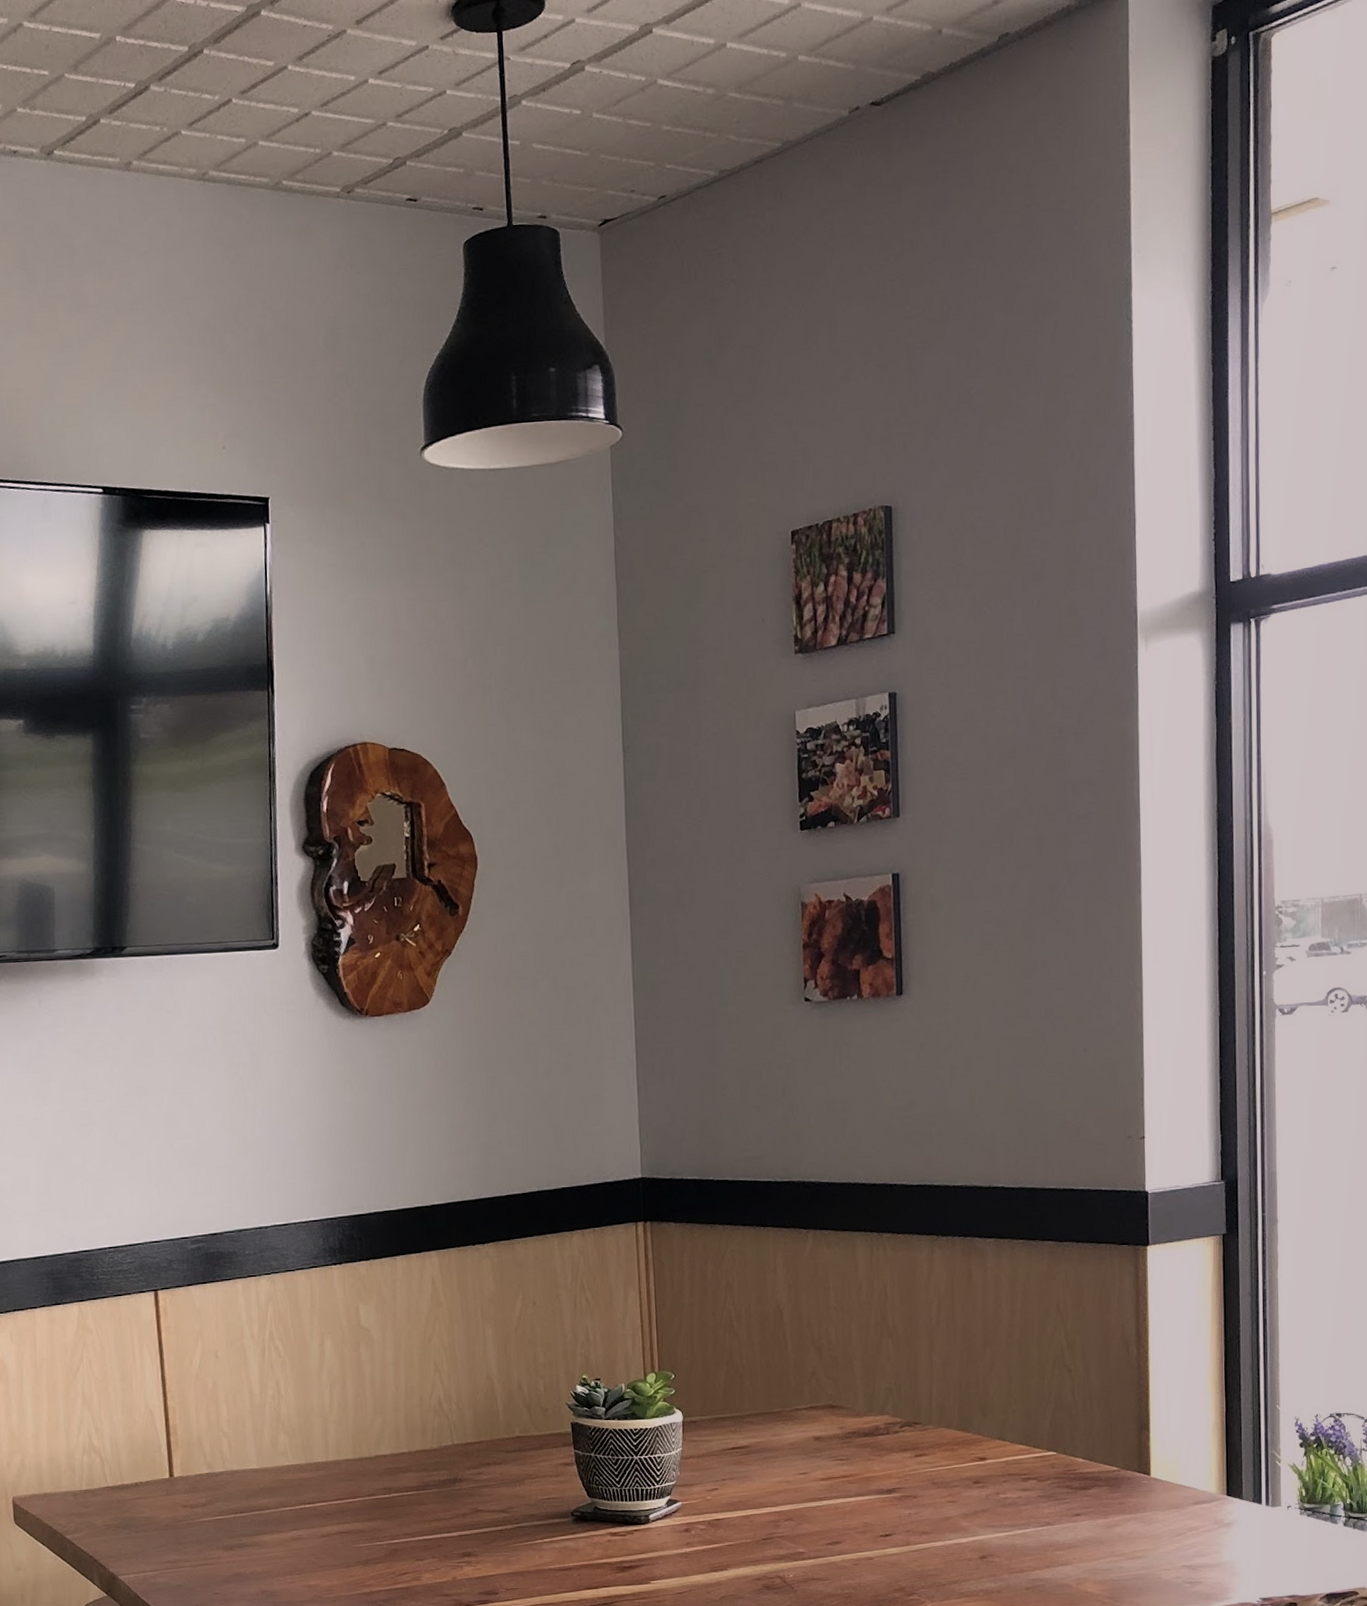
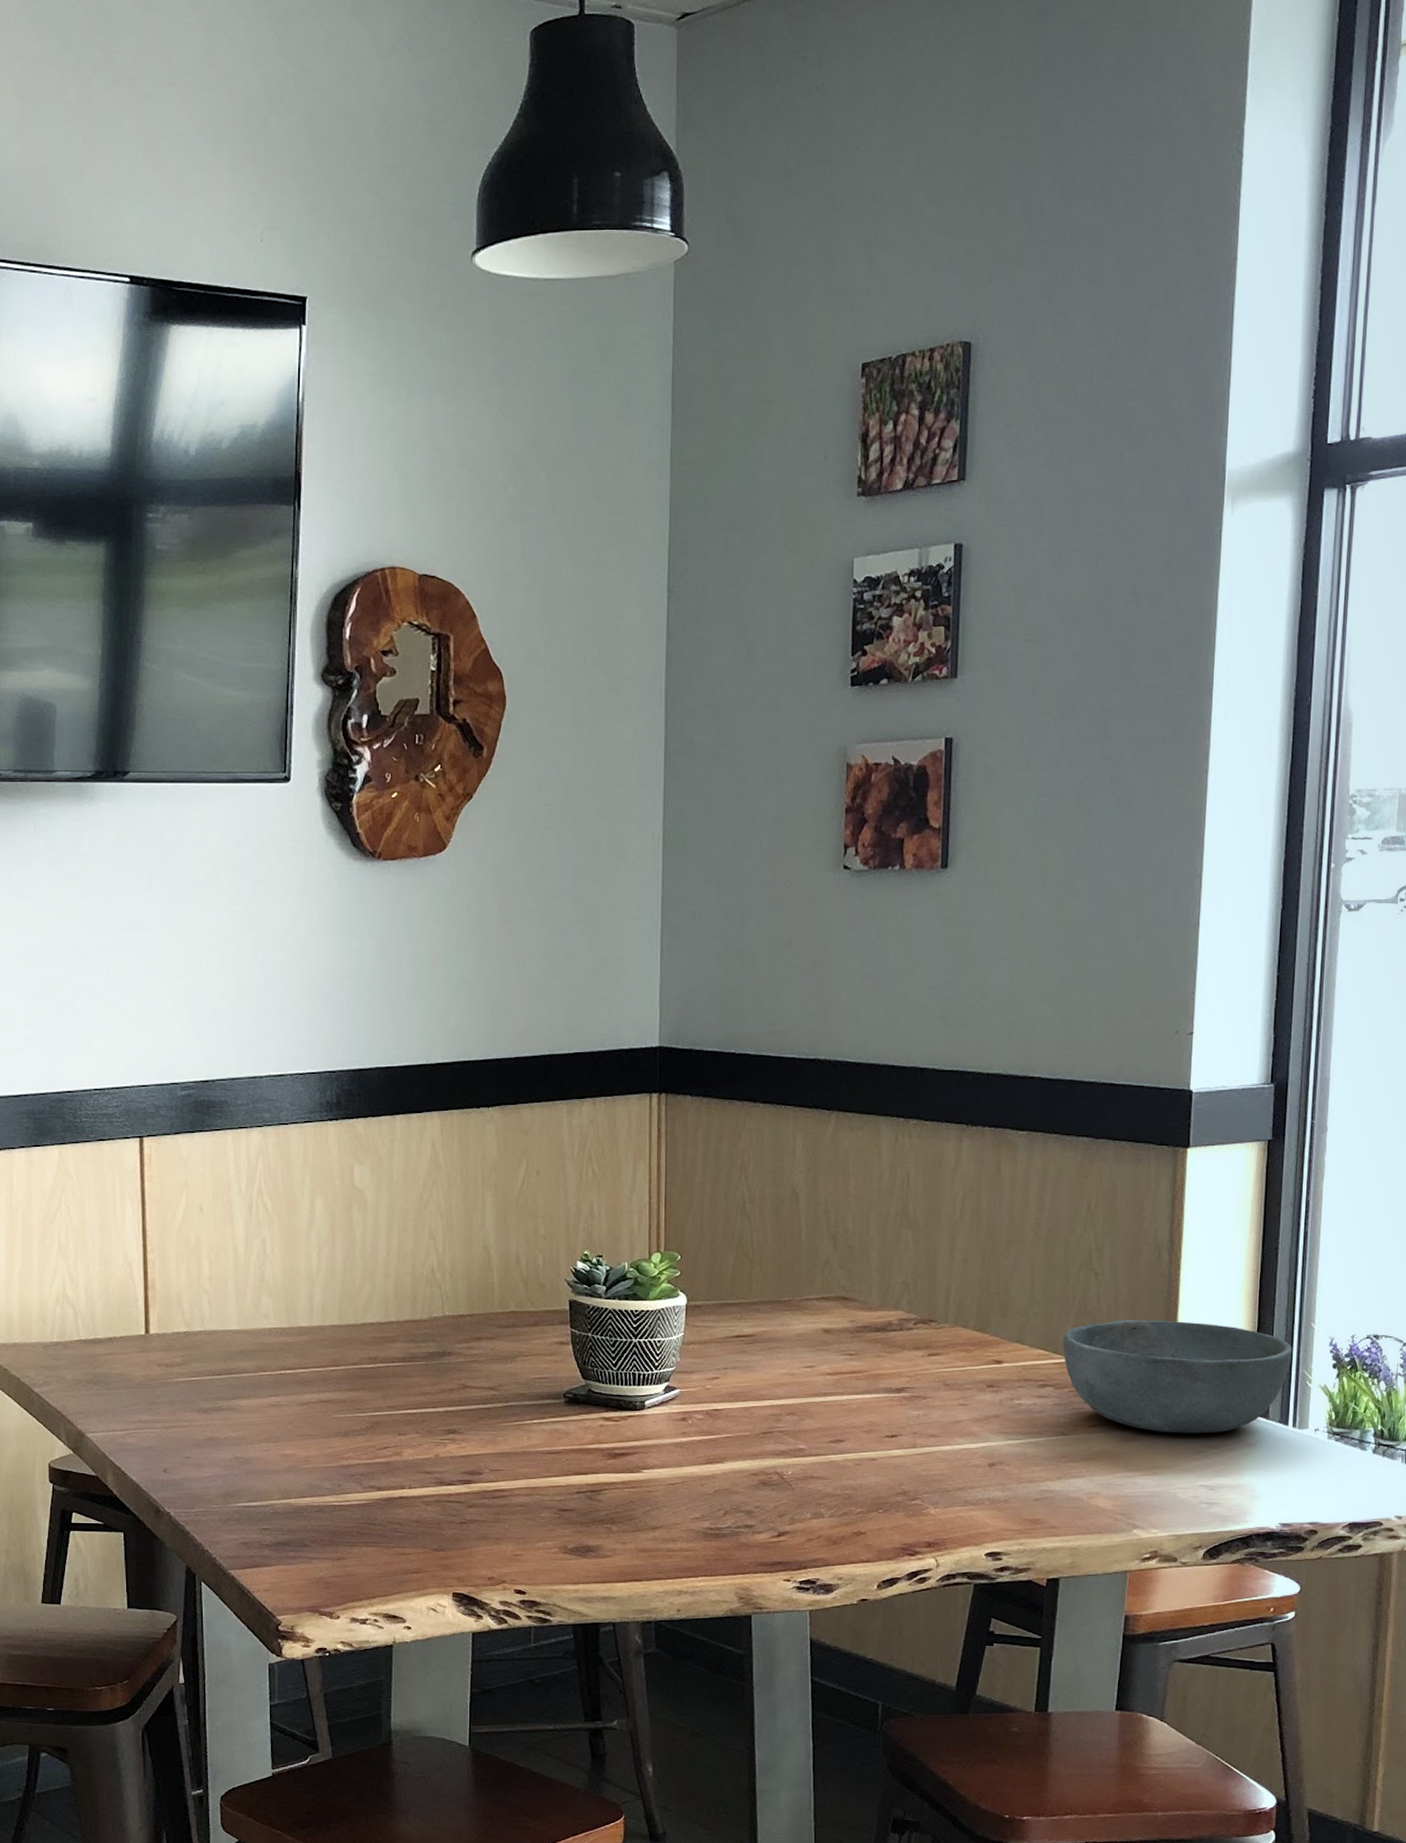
bowl: none [1042,1410,1261,1518] -> present [1063,1319,1293,1434]

